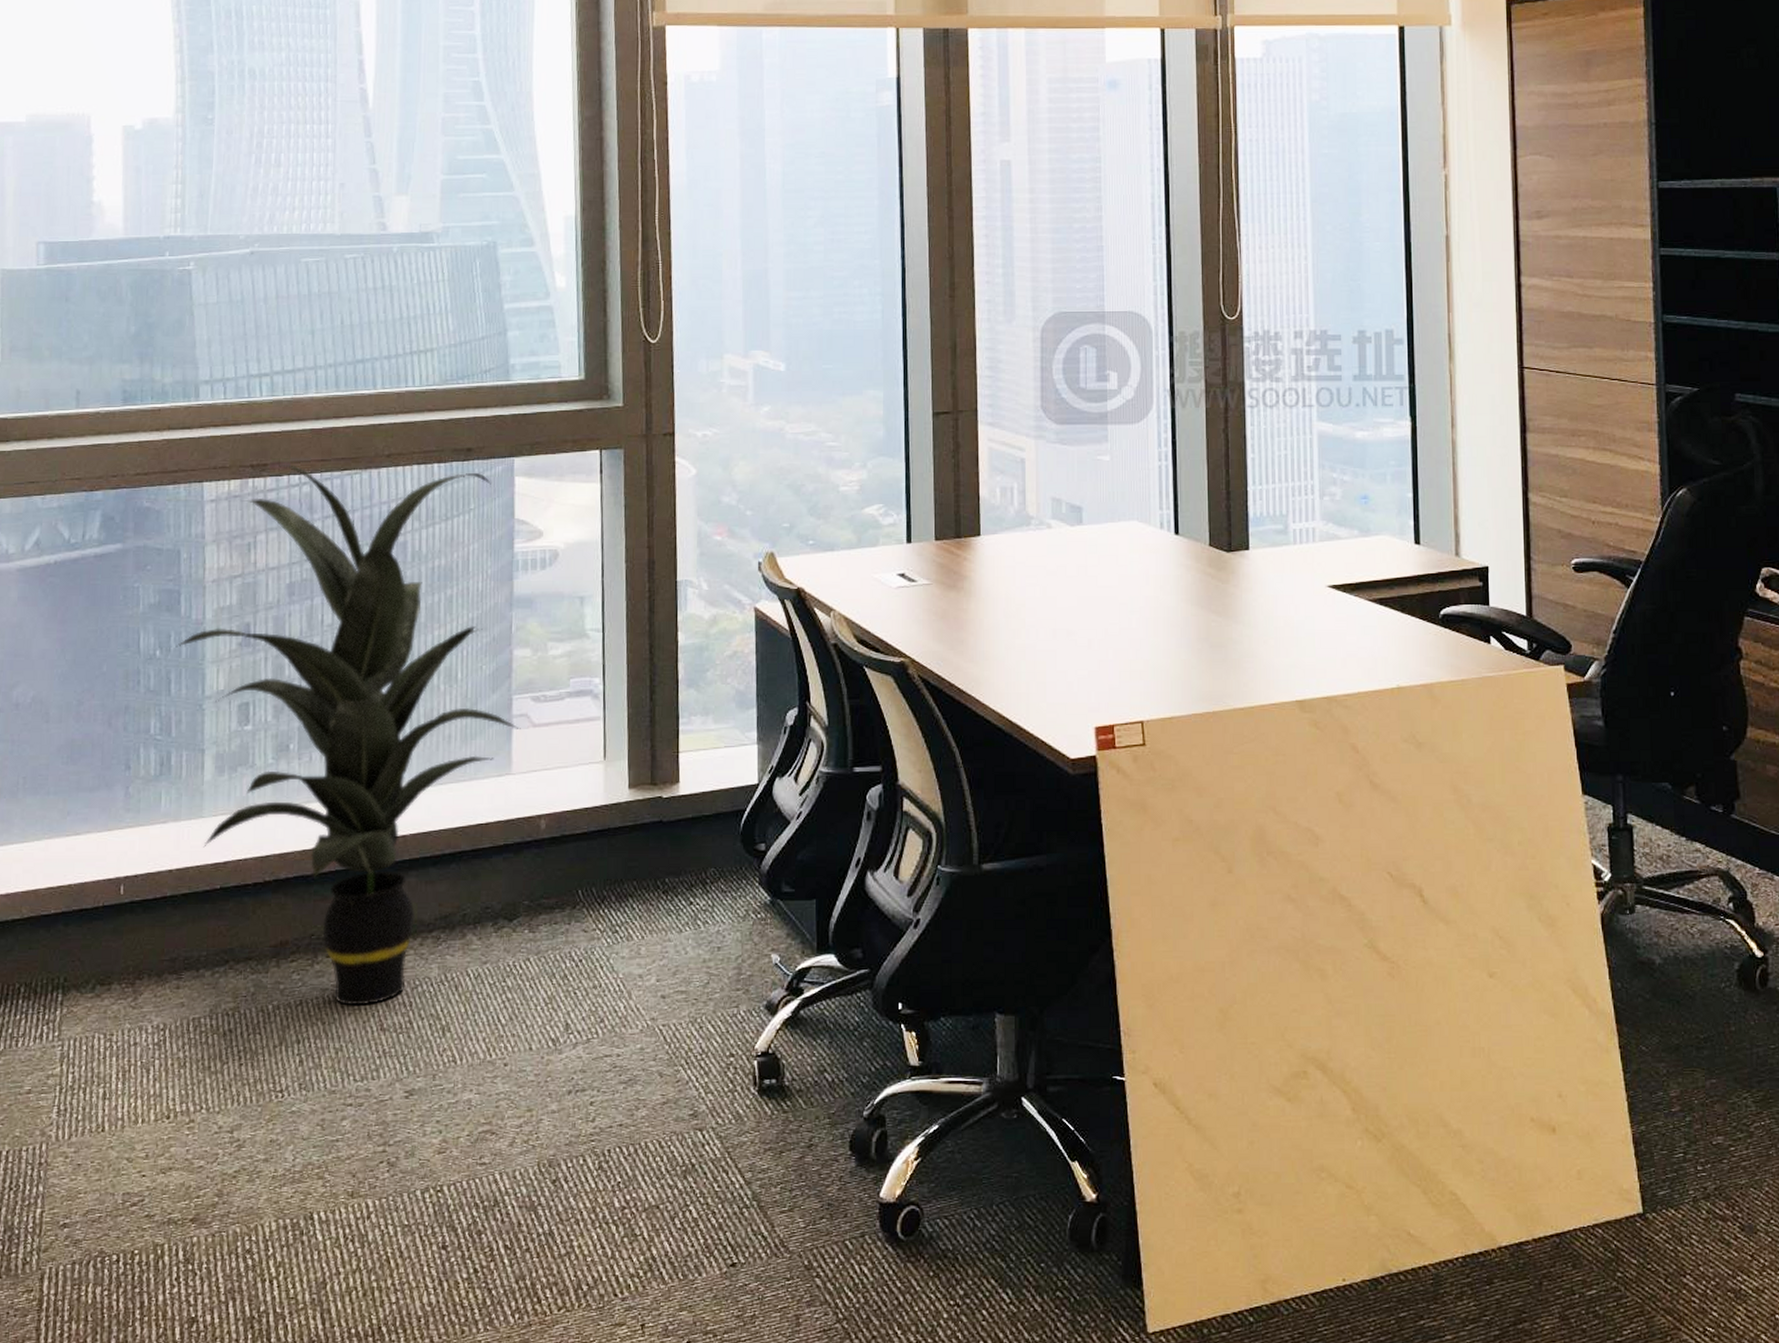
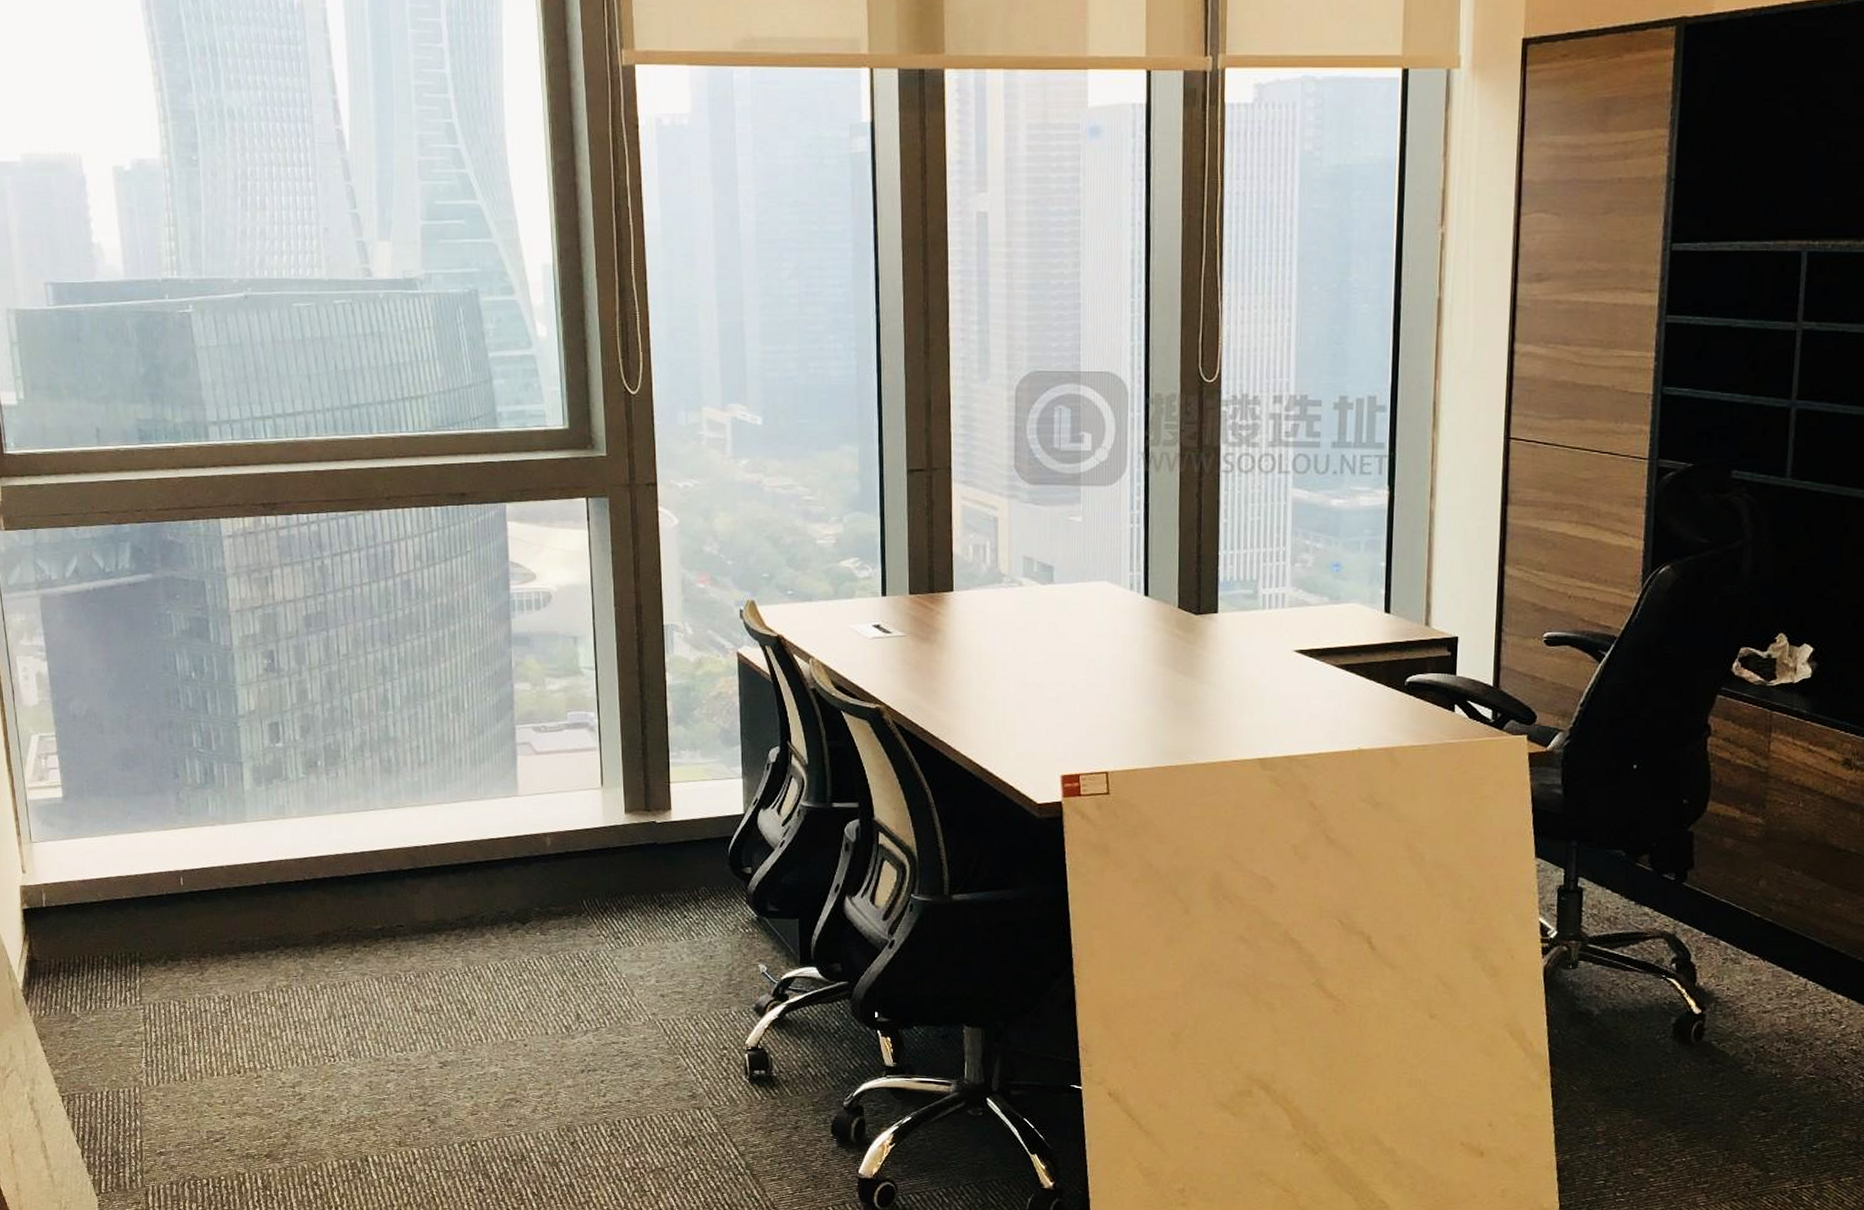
indoor plant: present [175,463,521,1006] -> none [208,503,524,990]

